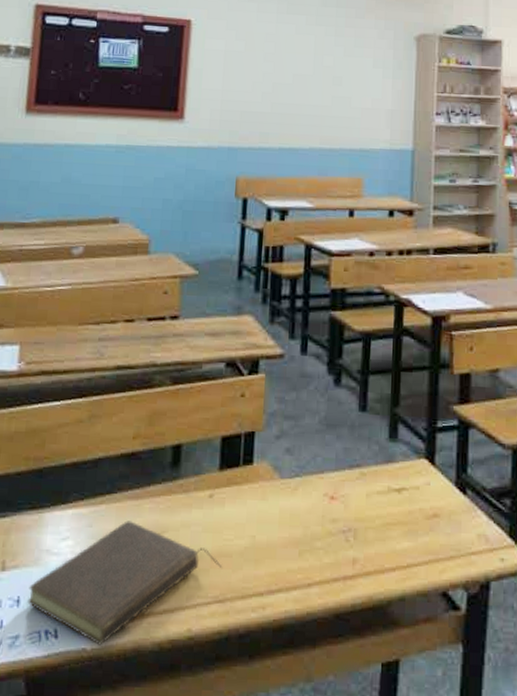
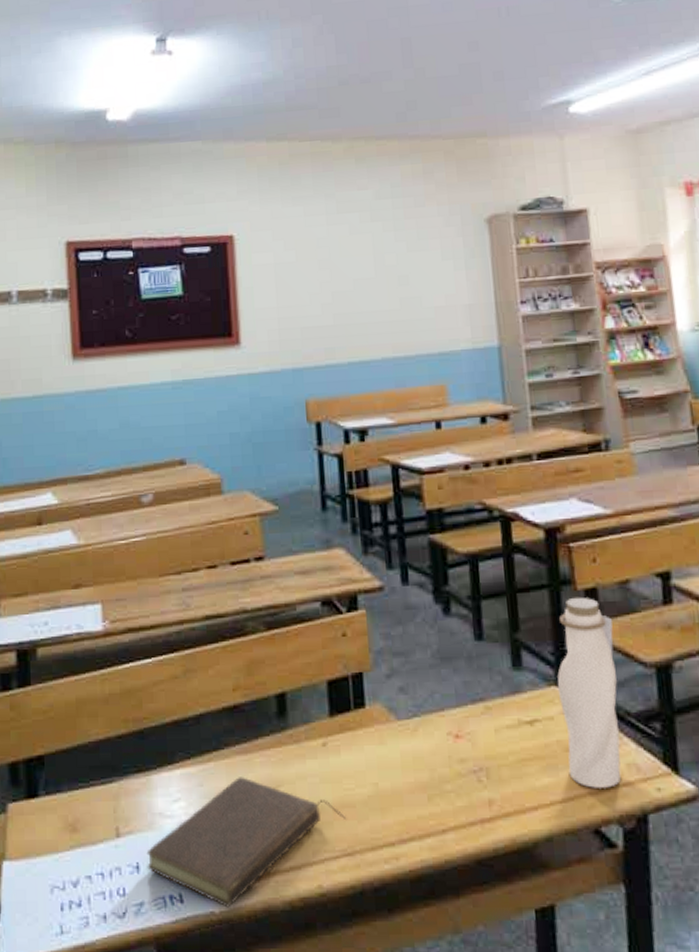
water bottle: none [426,380,480,556] -> present [557,597,621,790]

